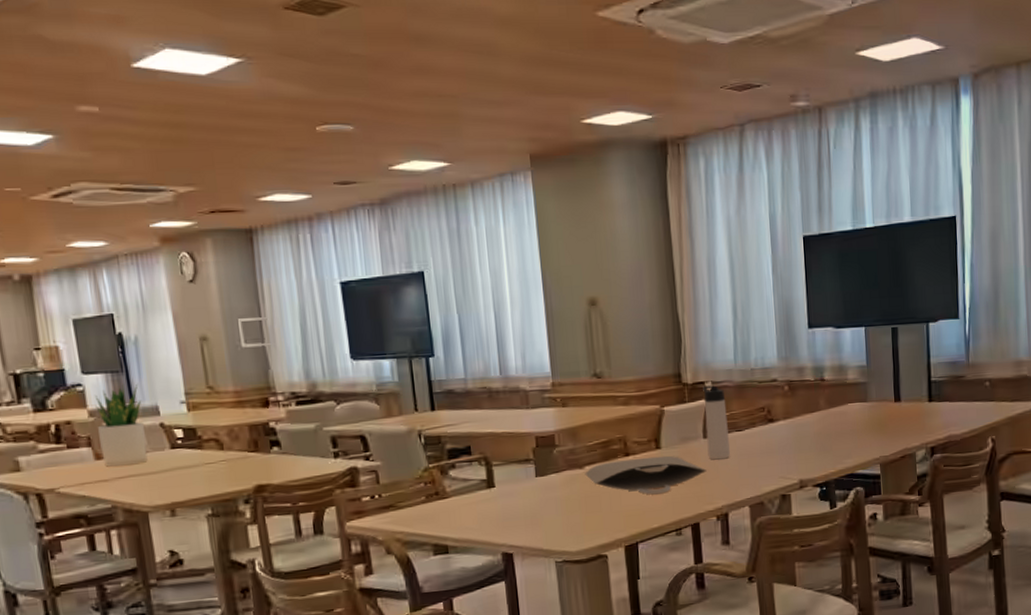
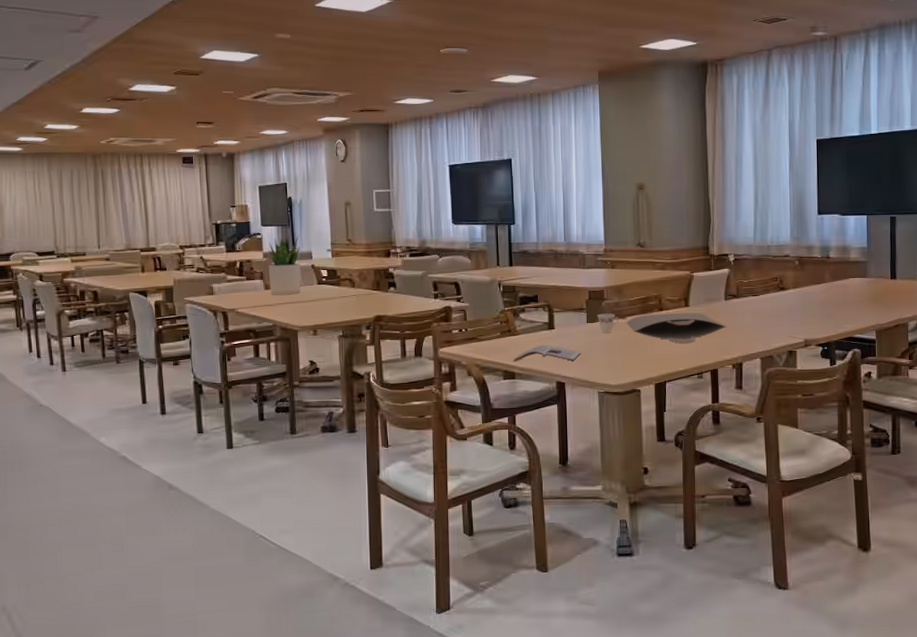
magazine: none [445,506,531,532] -> present [513,344,582,361]
teacup: none [548,463,576,488] -> present [597,313,619,333]
thermos bottle: present [703,385,730,460] -> none [726,258,746,318]

